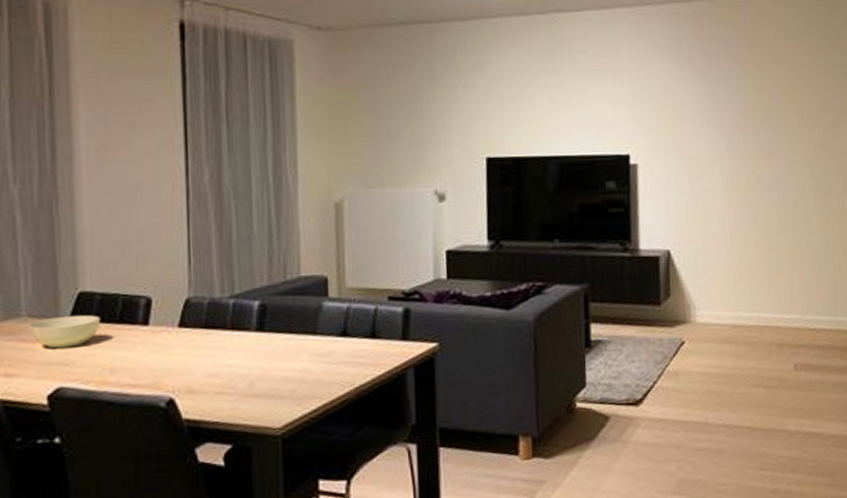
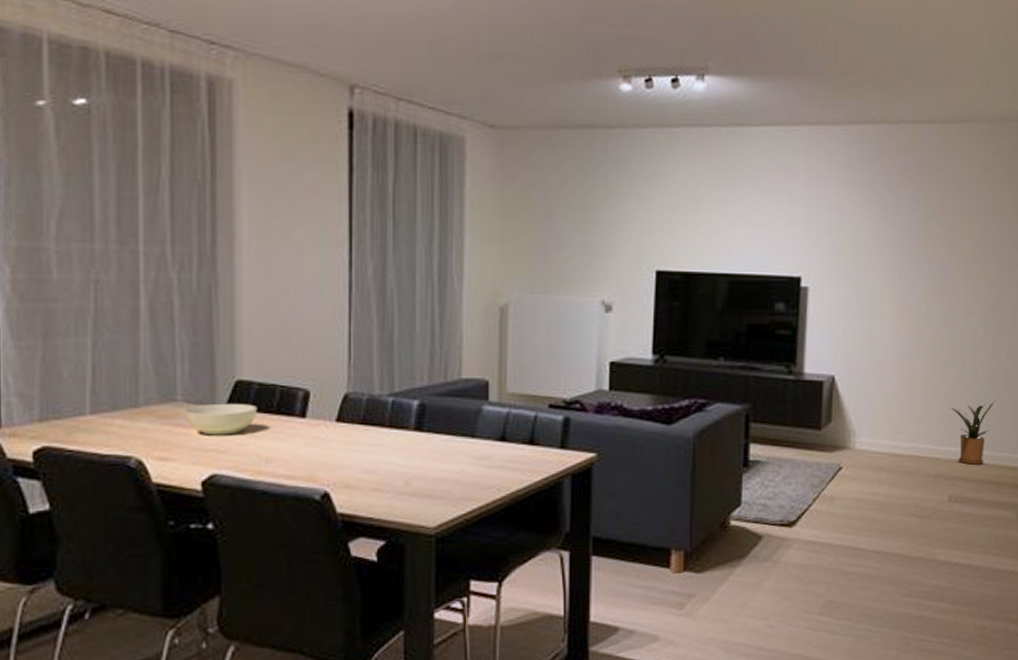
house plant: none [788,265,833,331] -> present [950,400,996,465]

